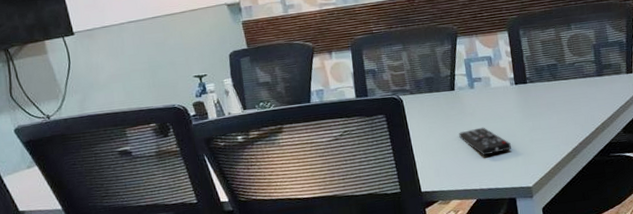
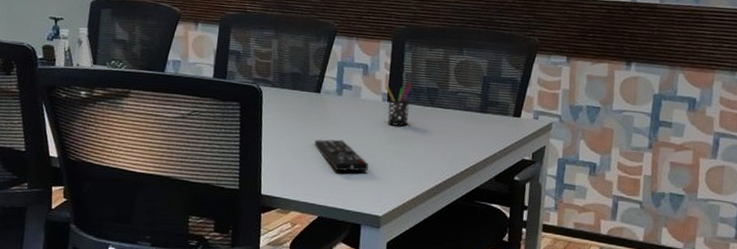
pen holder: none [510,64,538,105] -> present [385,83,413,126]

